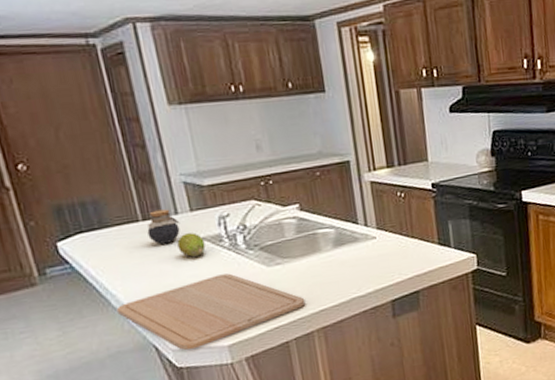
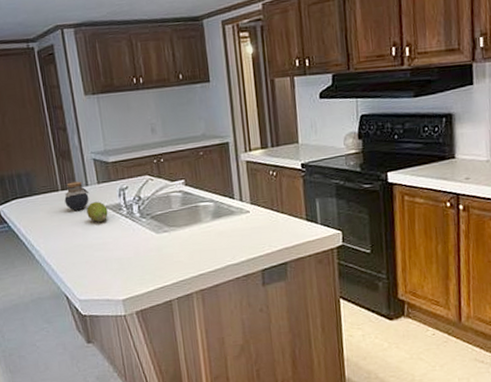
chopping board: present [116,273,306,351] -> none [39,237,187,301]

